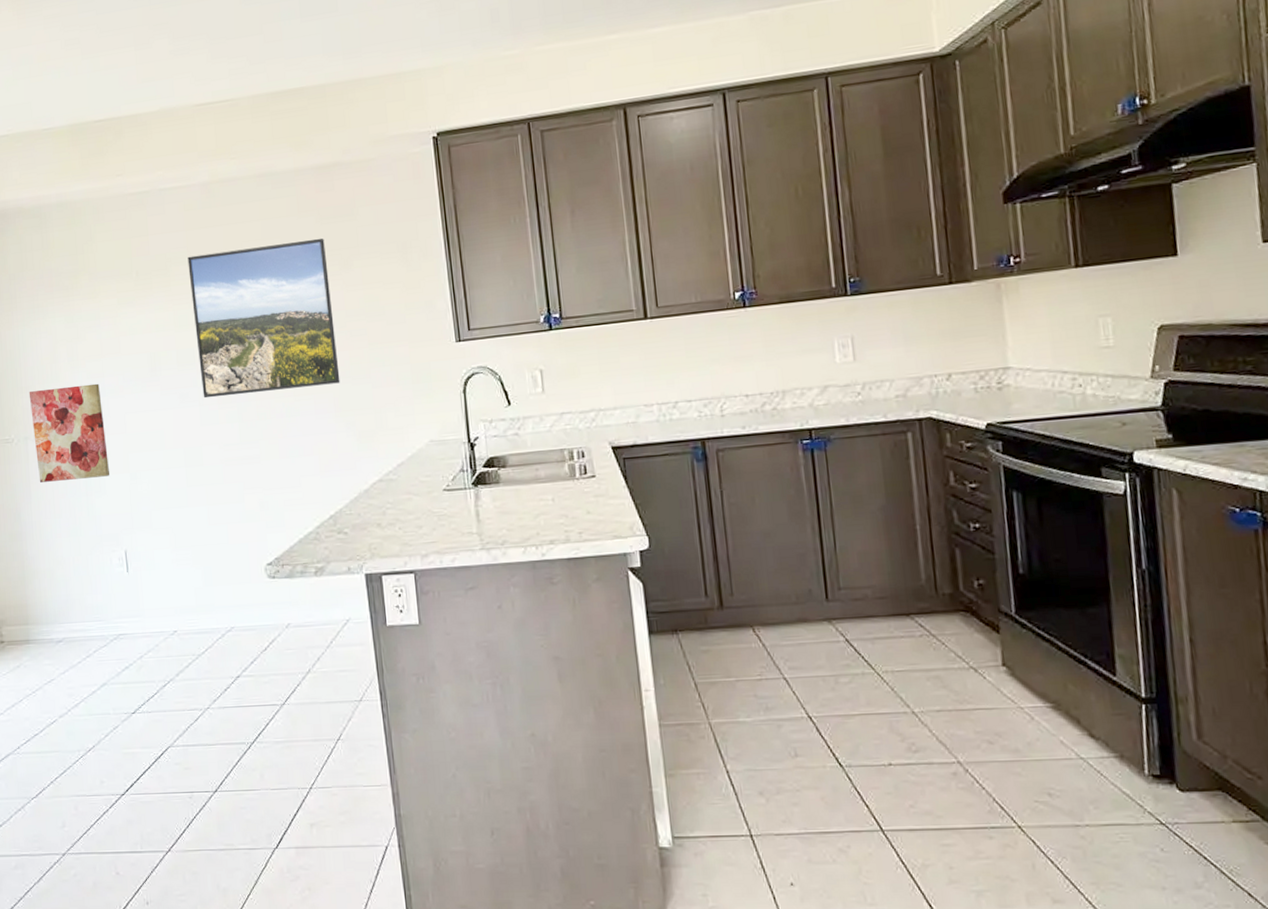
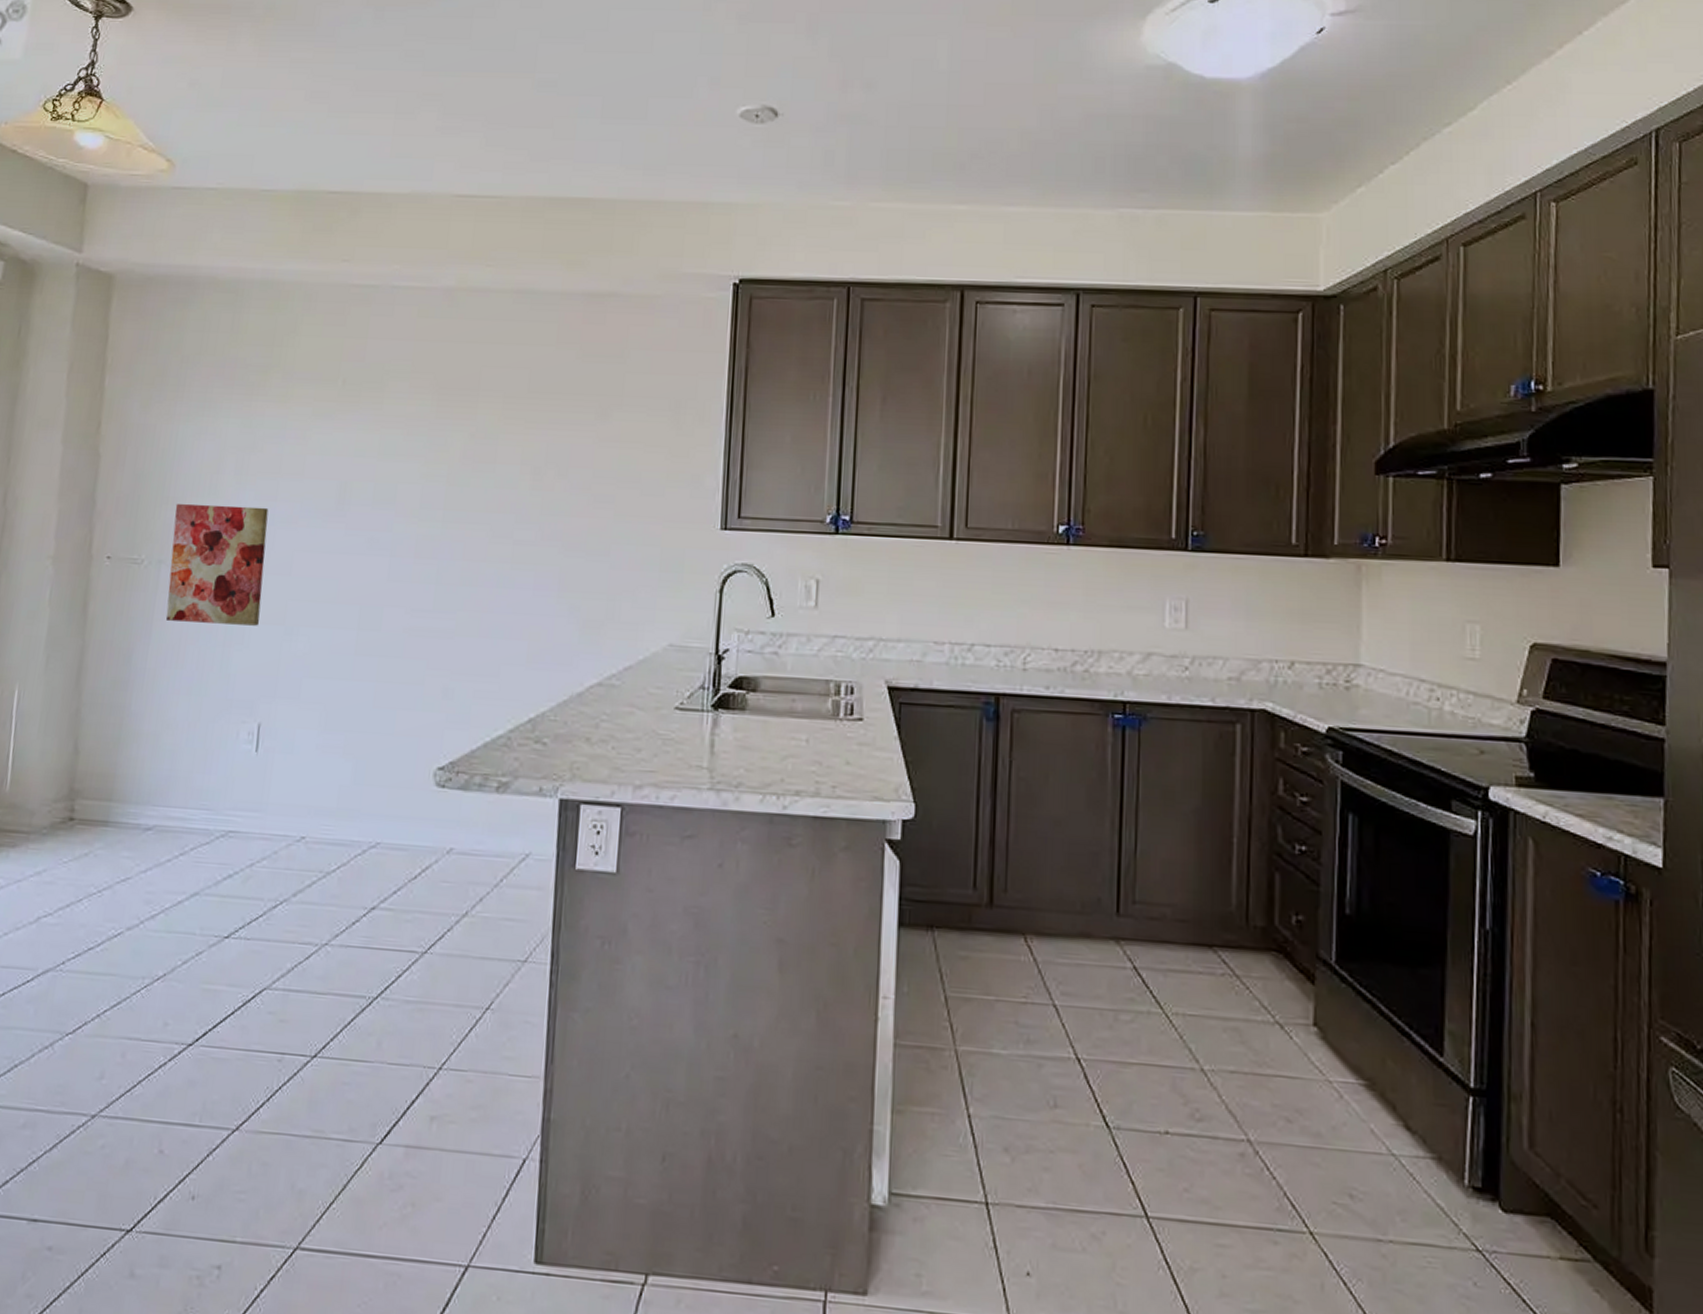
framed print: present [187,238,340,399] -> none [397,372,583,556]

